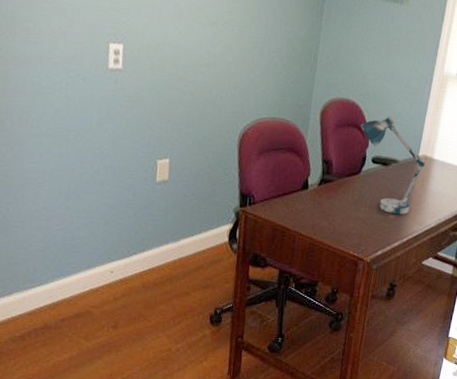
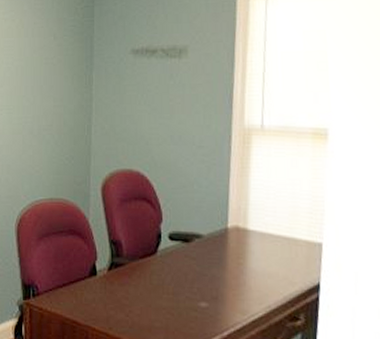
desk lamp: present [360,115,425,215] -> none [149,183,238,302]

